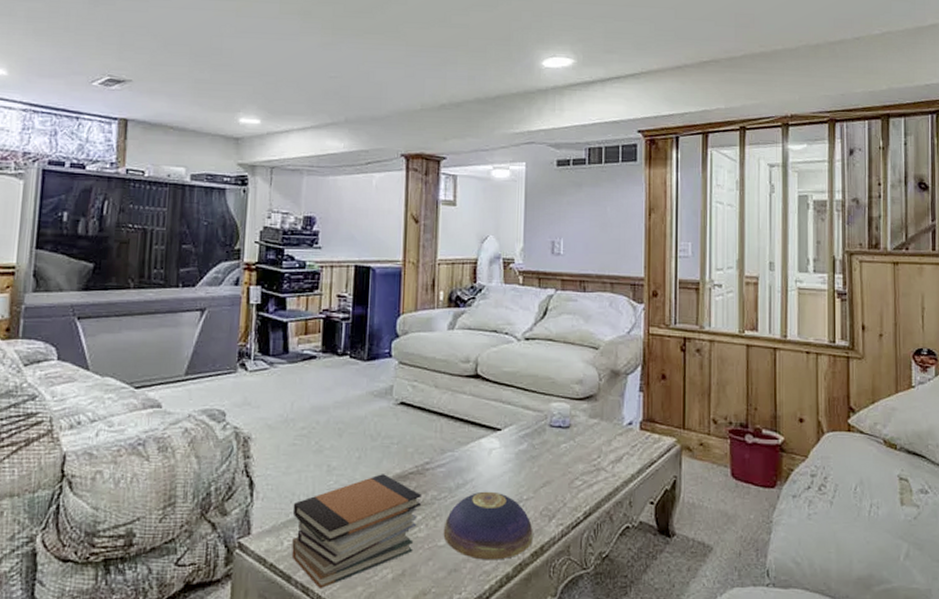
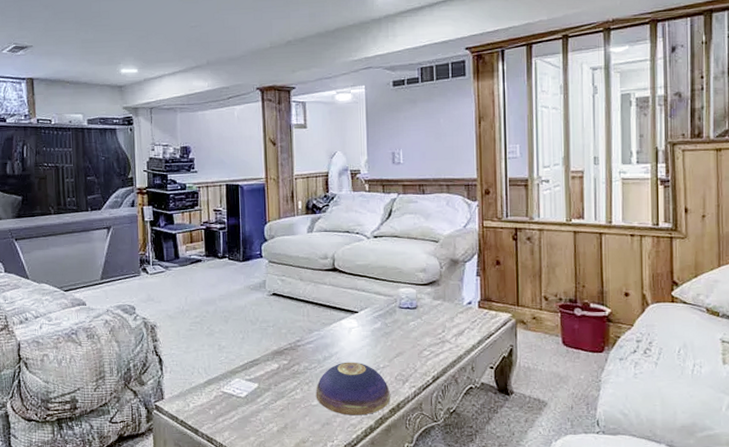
book stack: present [291,474,422,590] -> none [194,350,297,439]

